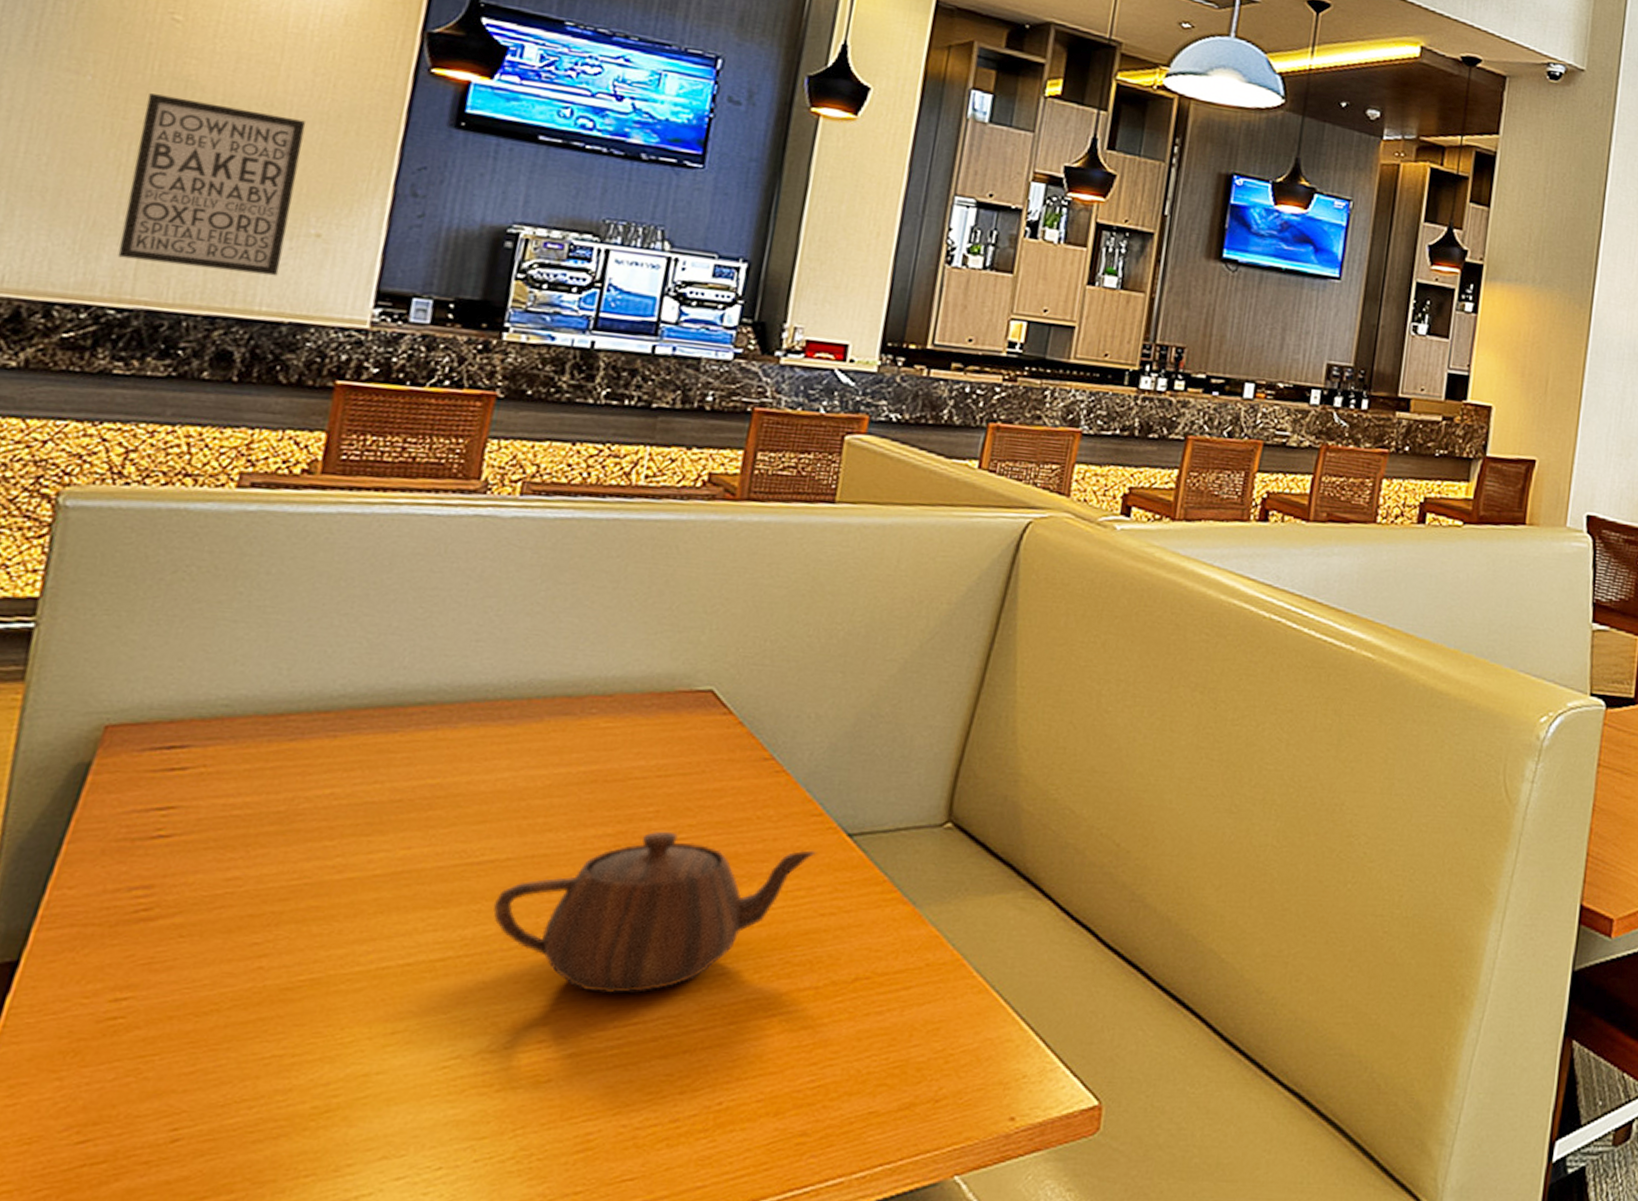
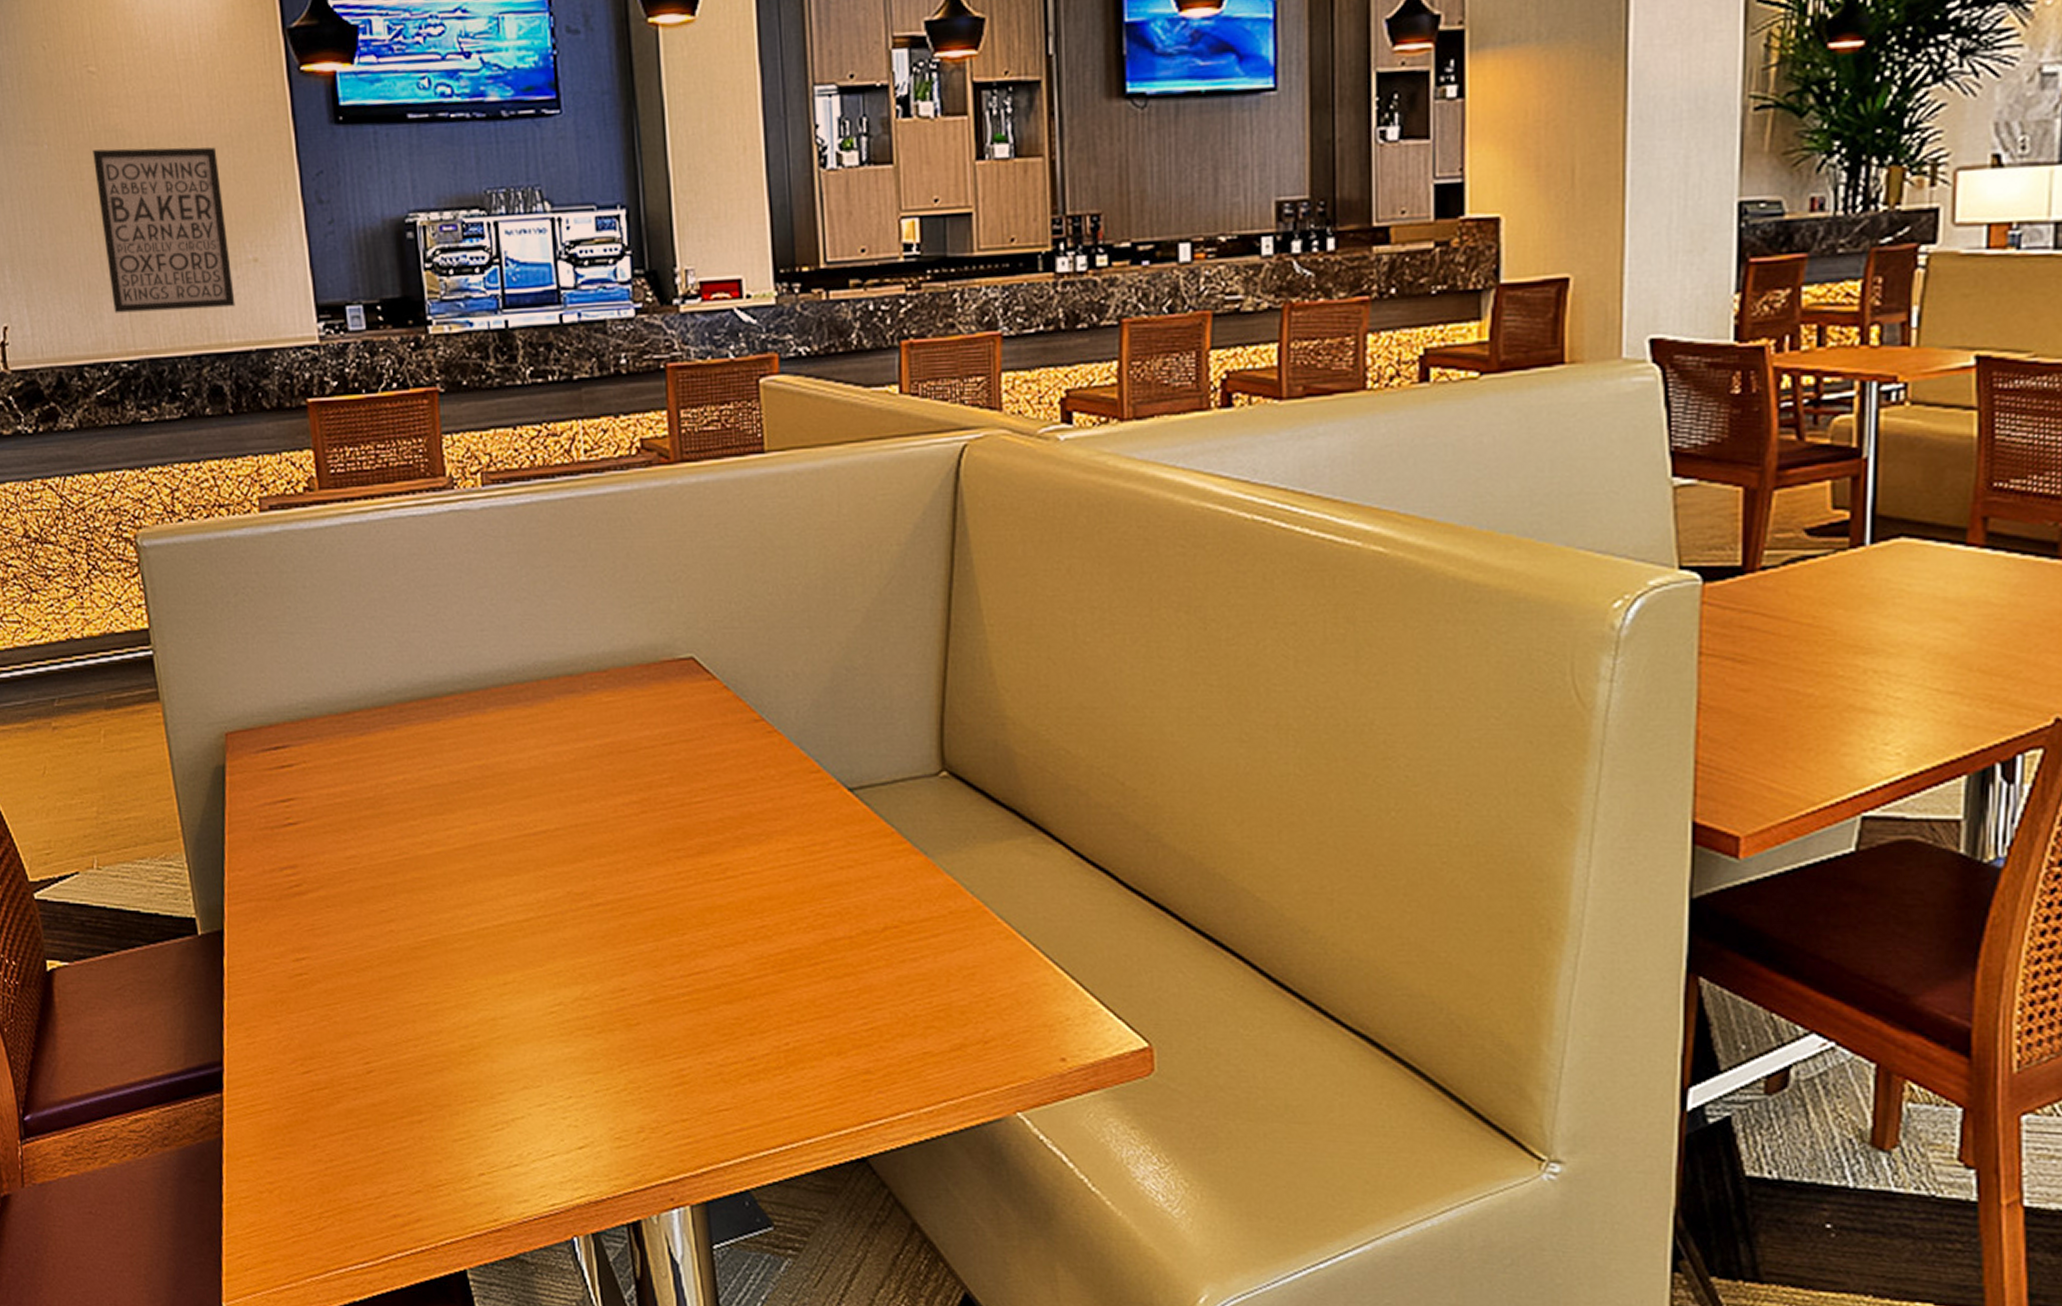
teapot: present [493,831,818,995] -> none [555,796,824,948]

